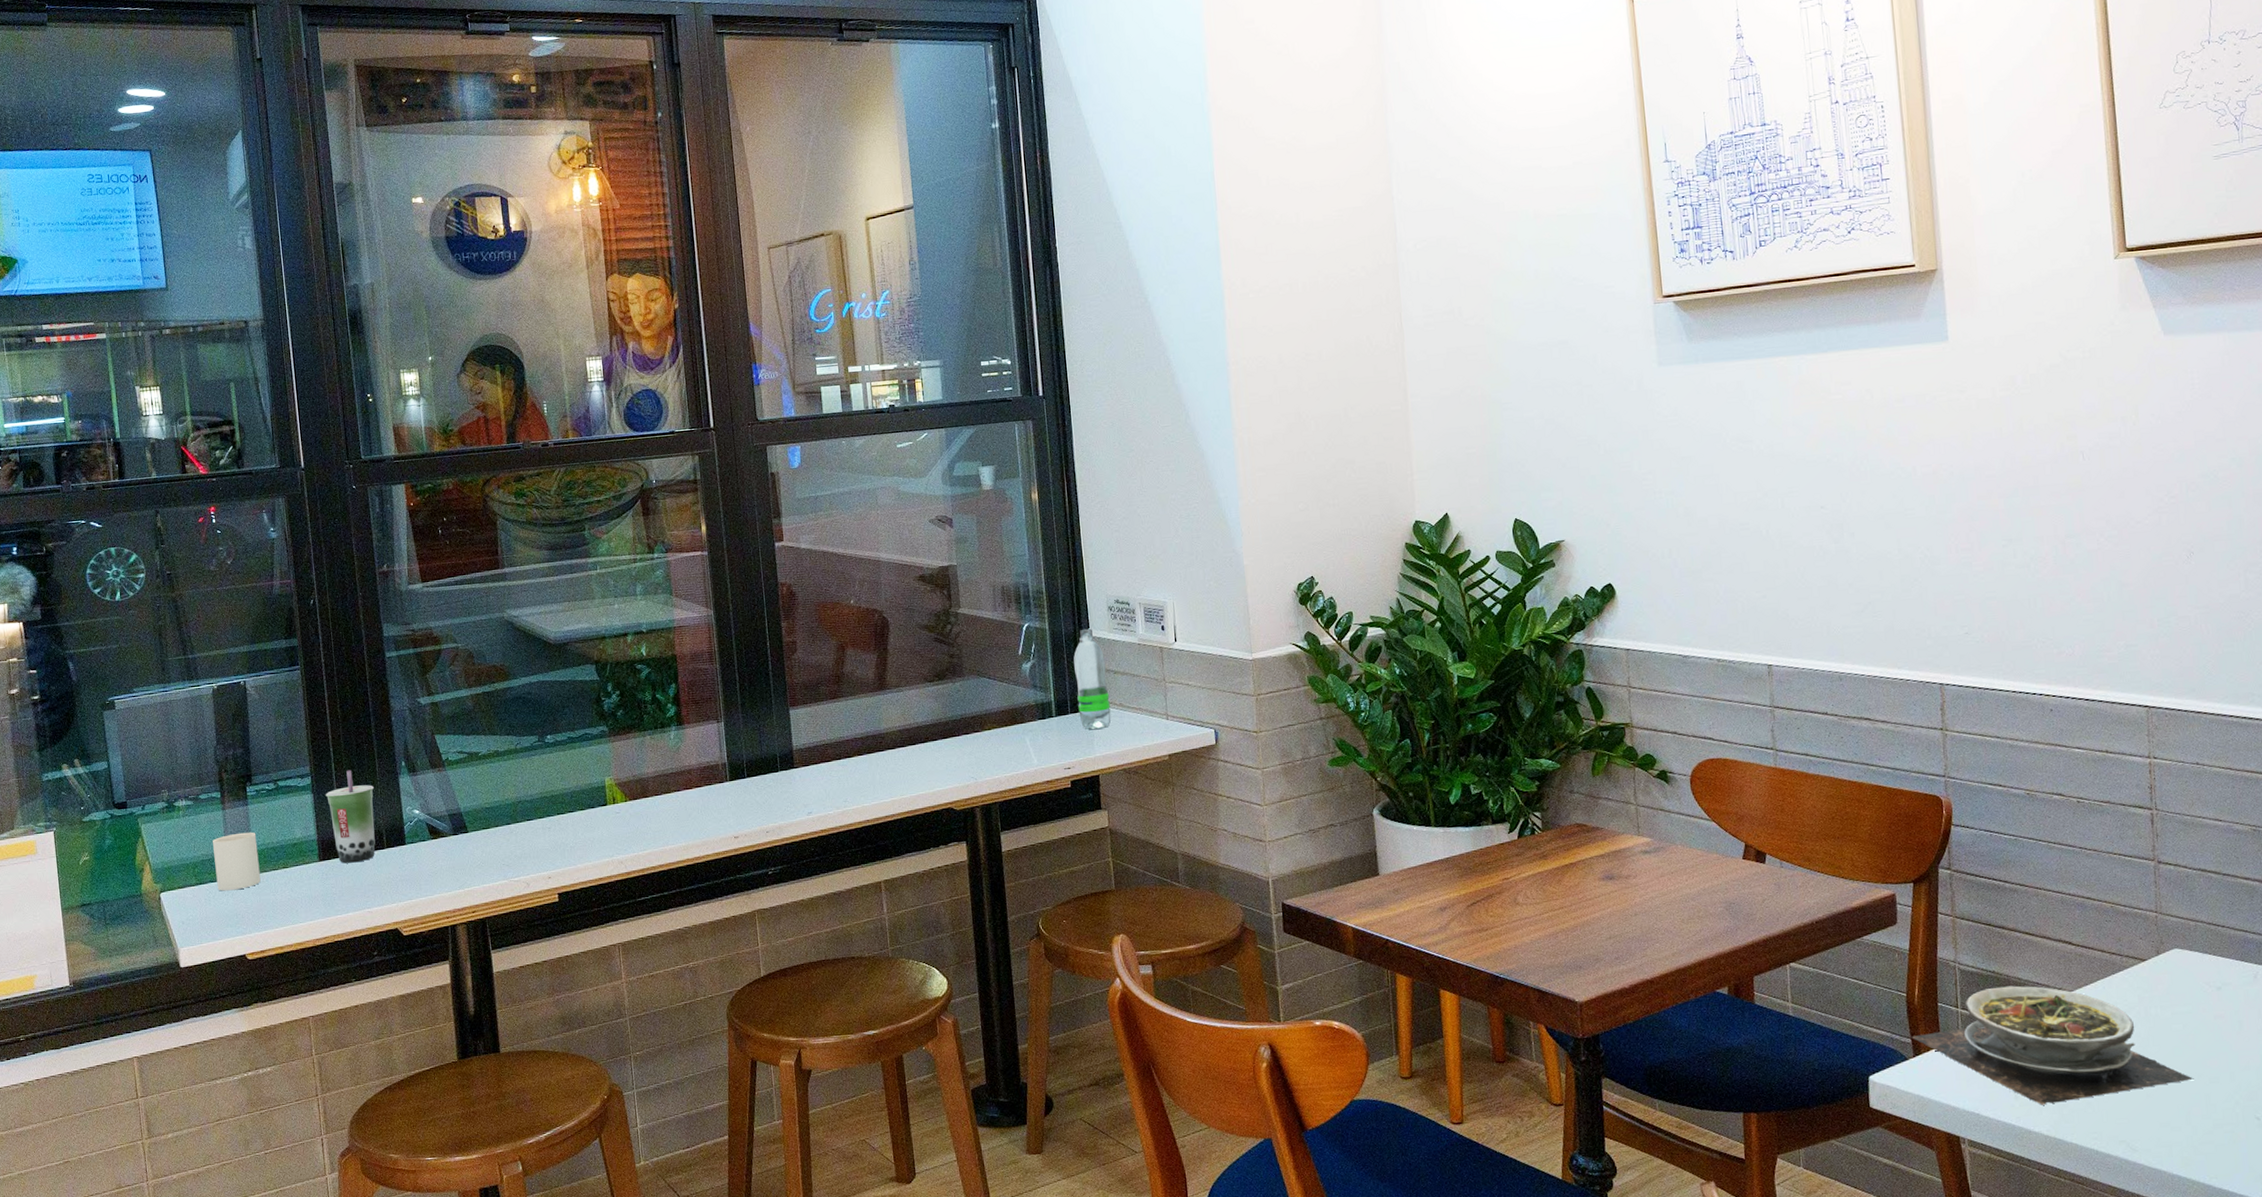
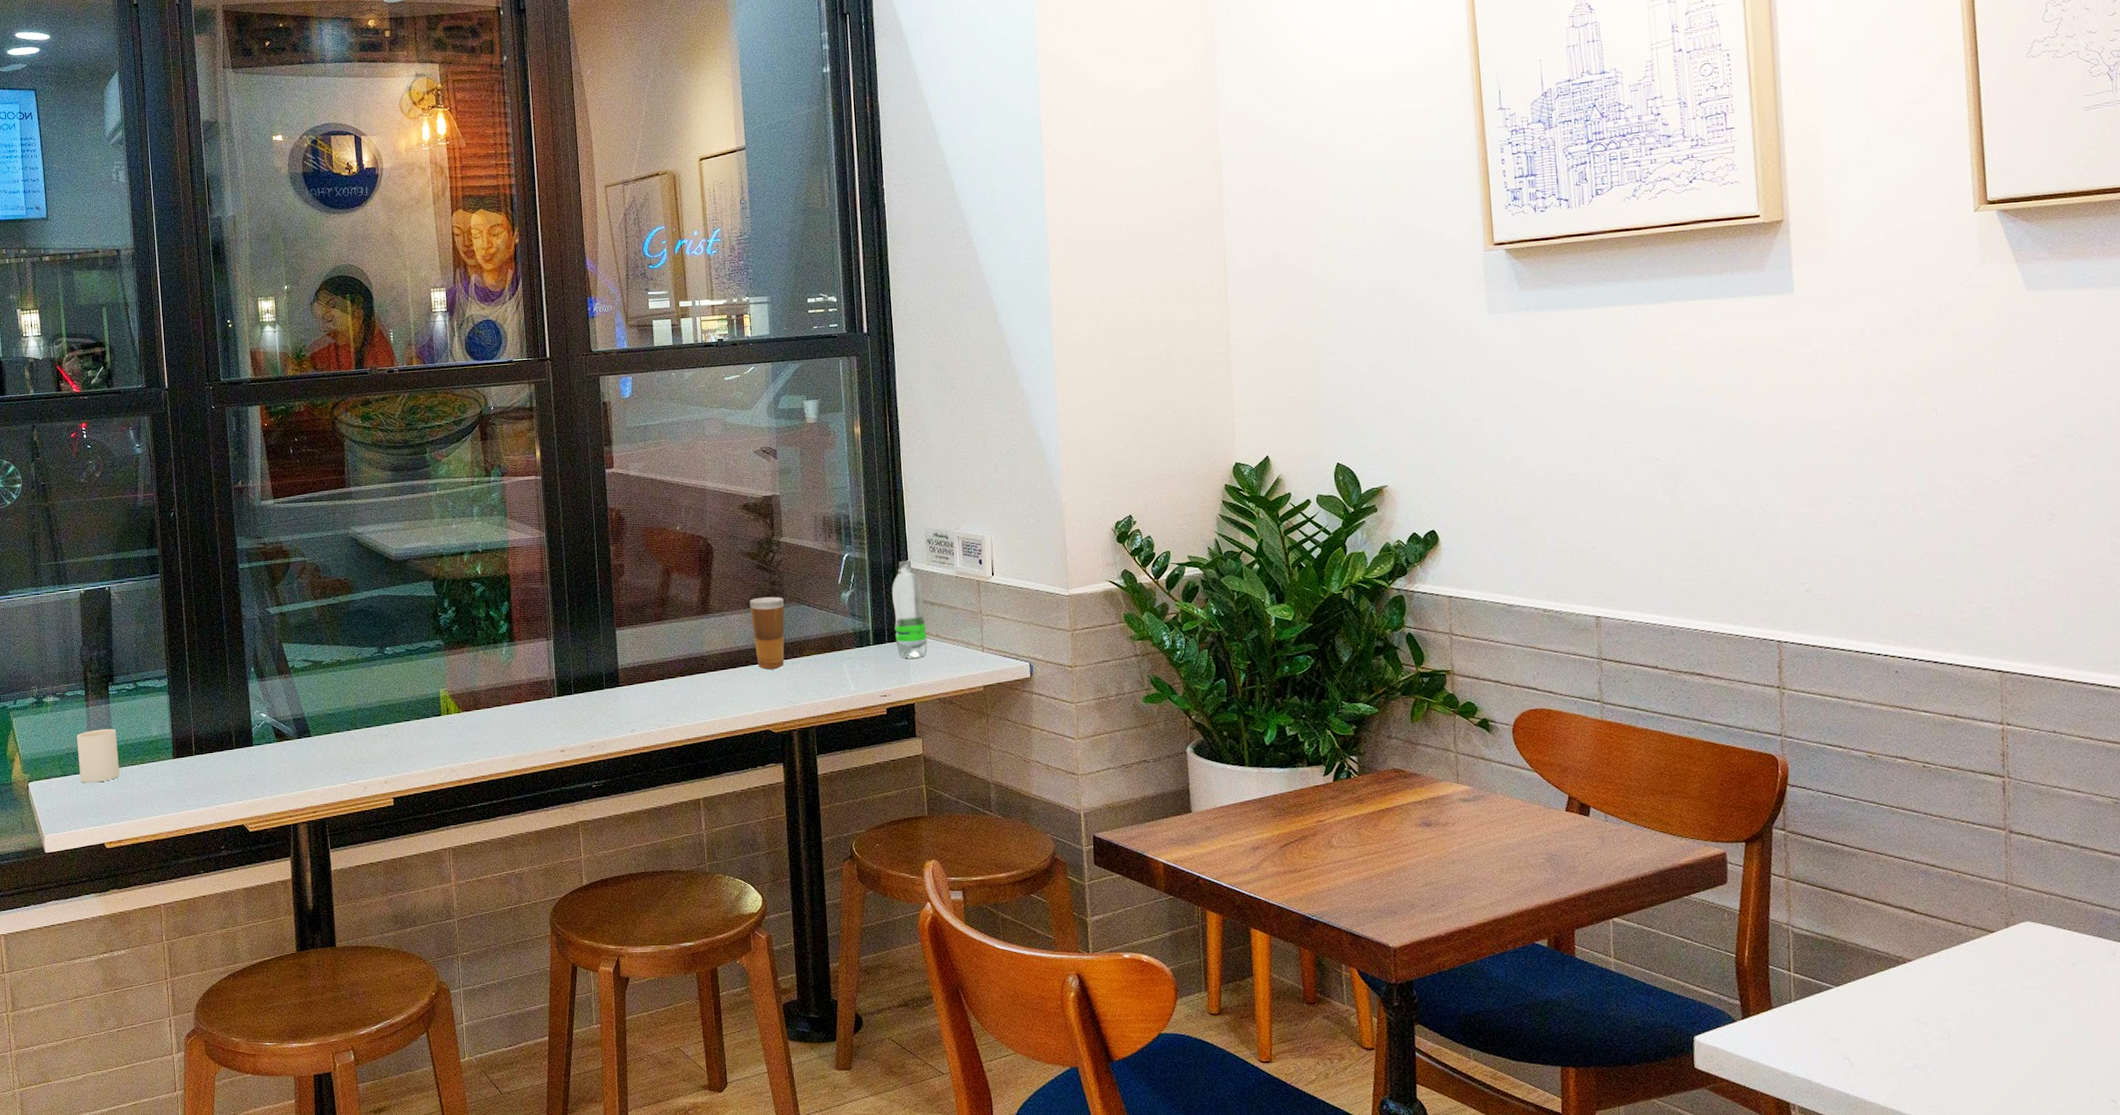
beverage cup: present [325,769,376,864] -> none [180,673,225,762]
beverage cup: none [928,669,966,746] -> present [749,596,785,670]
soup bowl: present [1911,986,2194,1105] -> none [1740,951,2044,1075]

